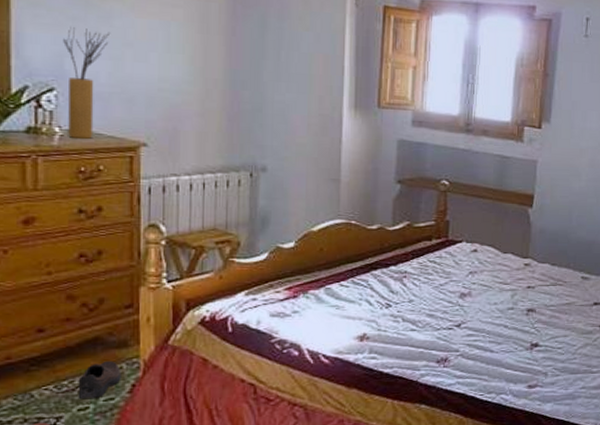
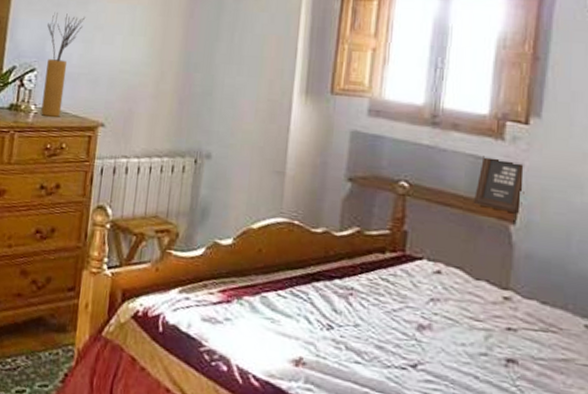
shoe: present [78,360,122,400] -> none [17,343,57,382]
picture frame: none [501,155,539,200] -> present [474,155,525,214]

